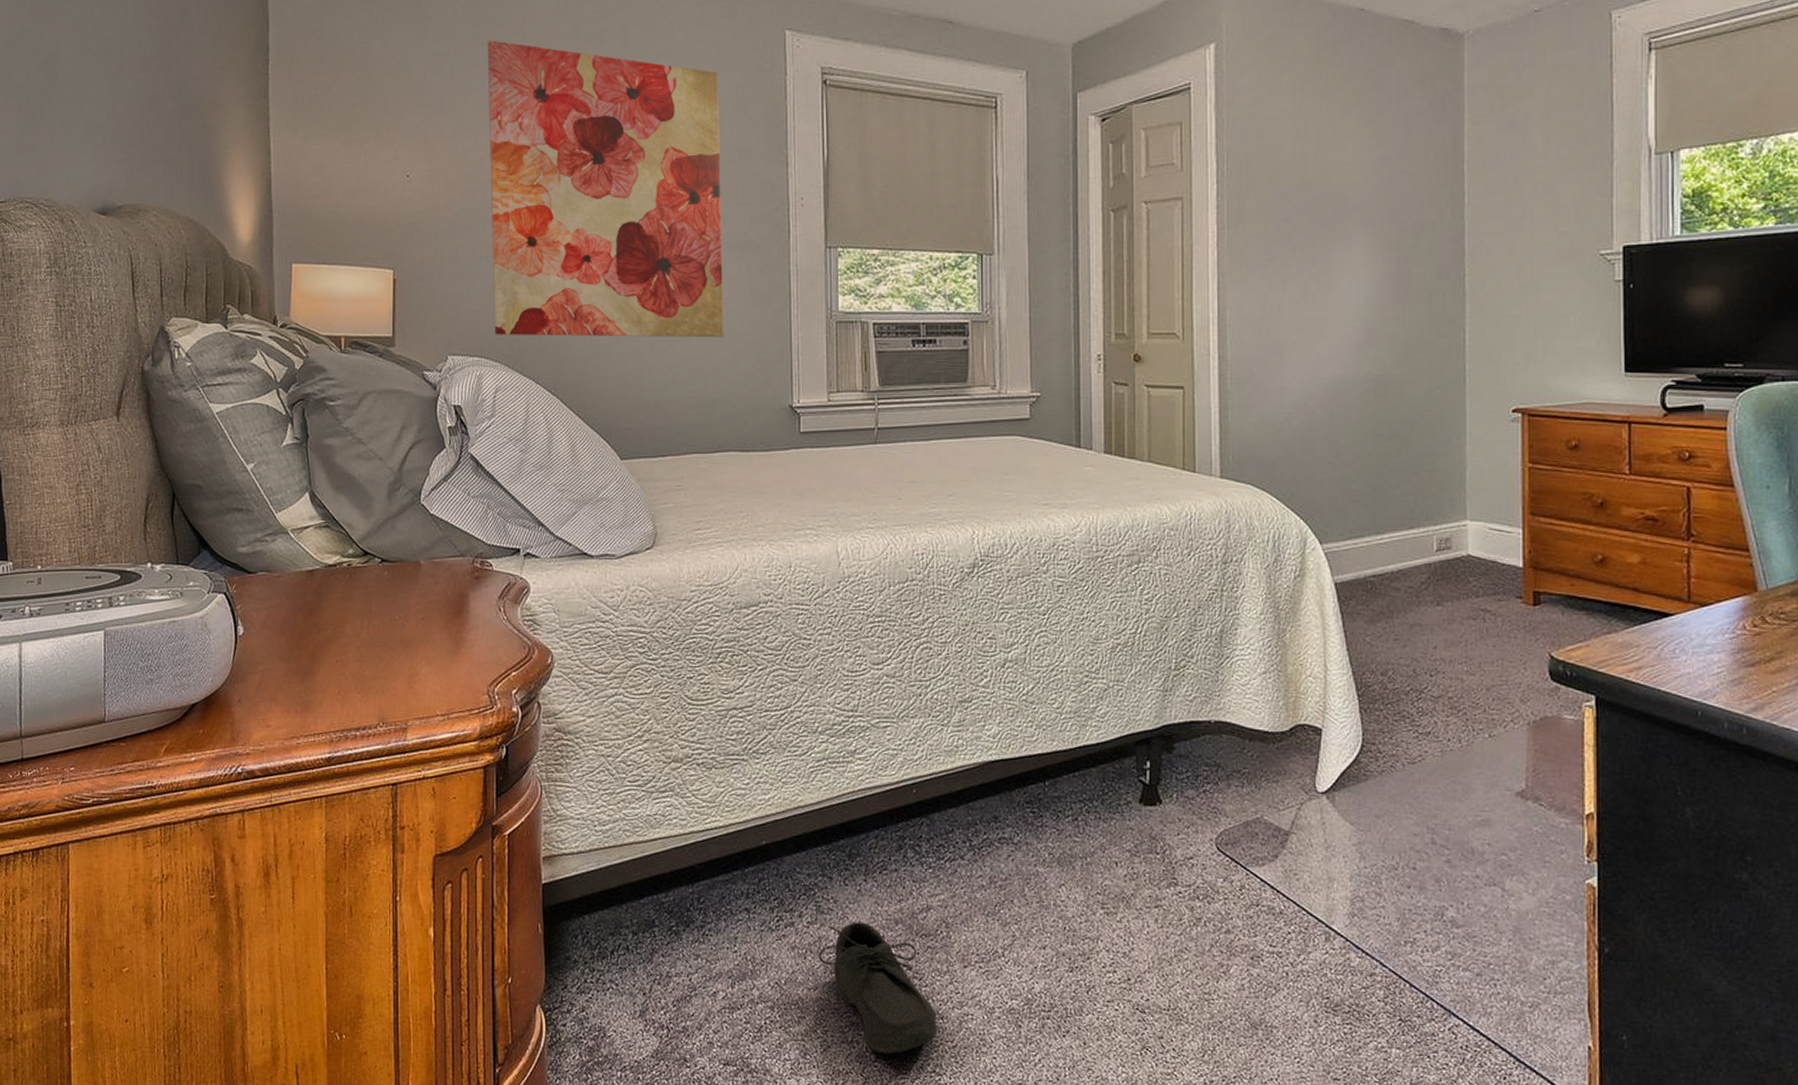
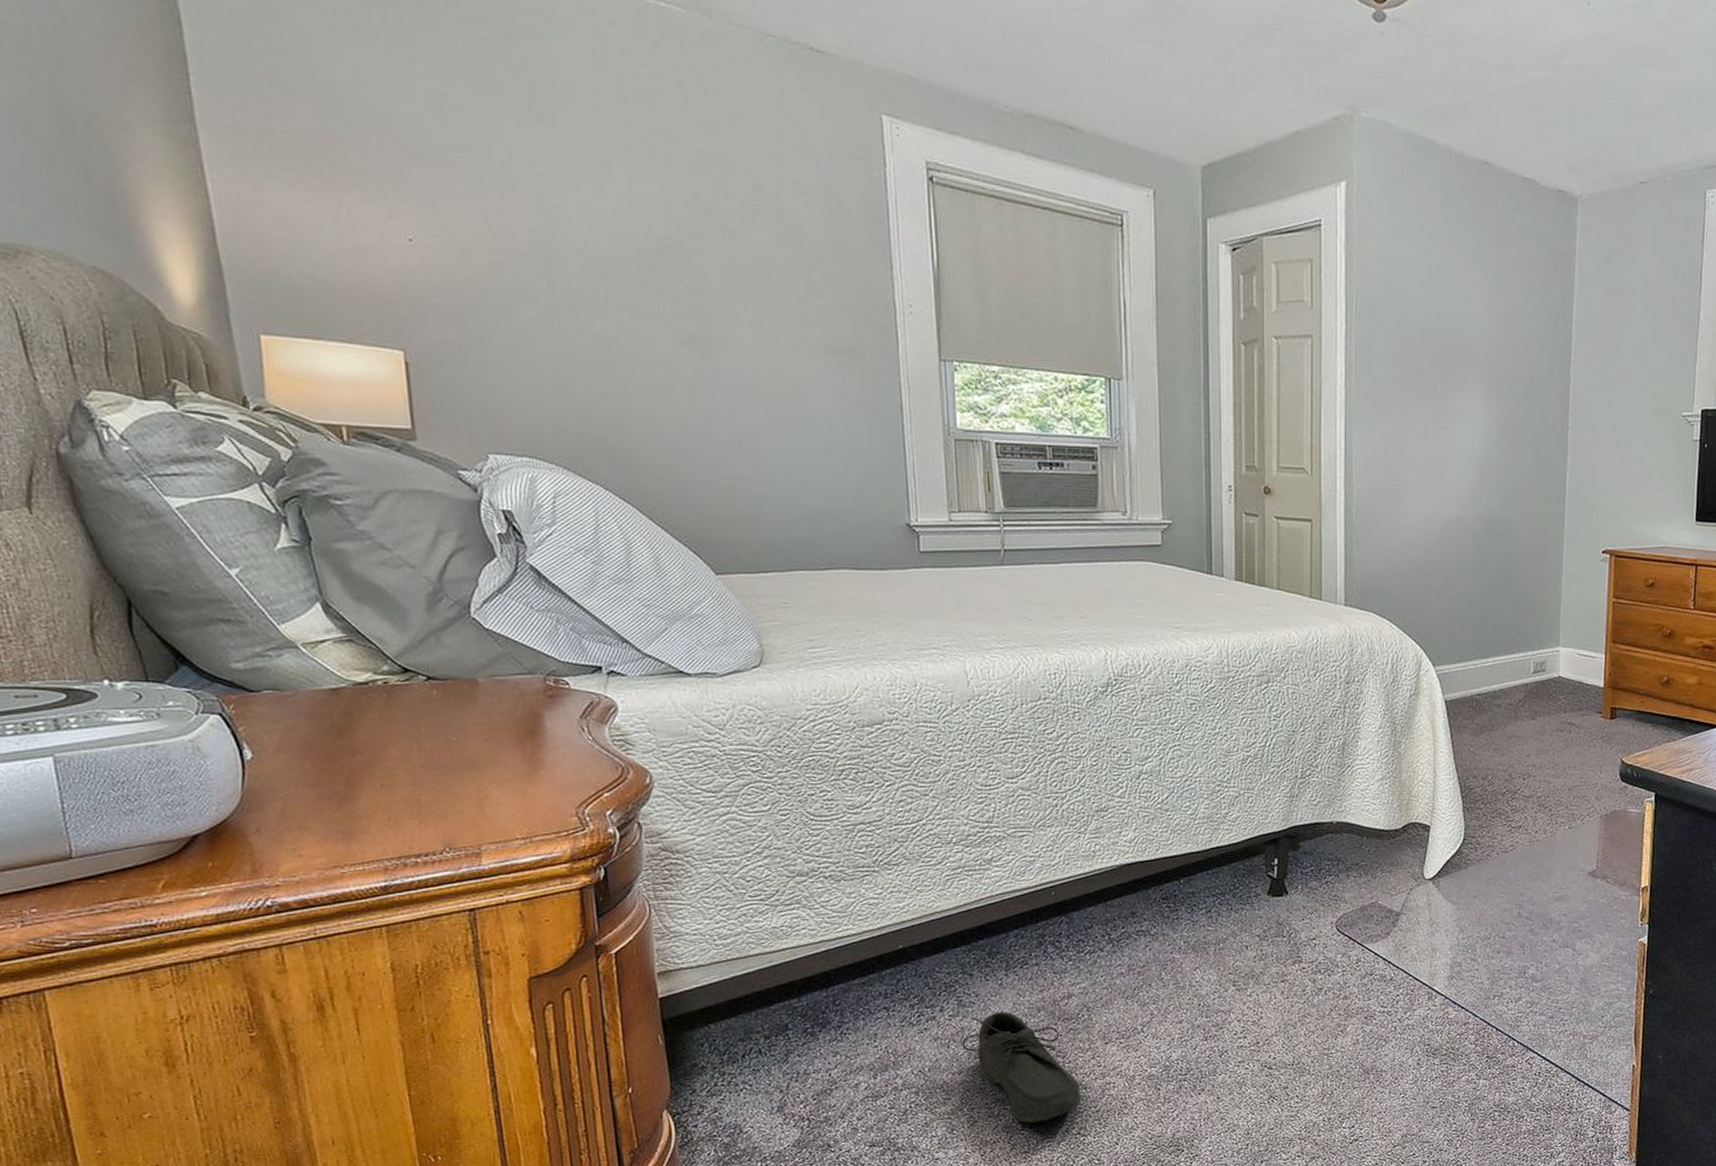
wall art: present [487,40,724,338] -> none [502,84,829,450]

